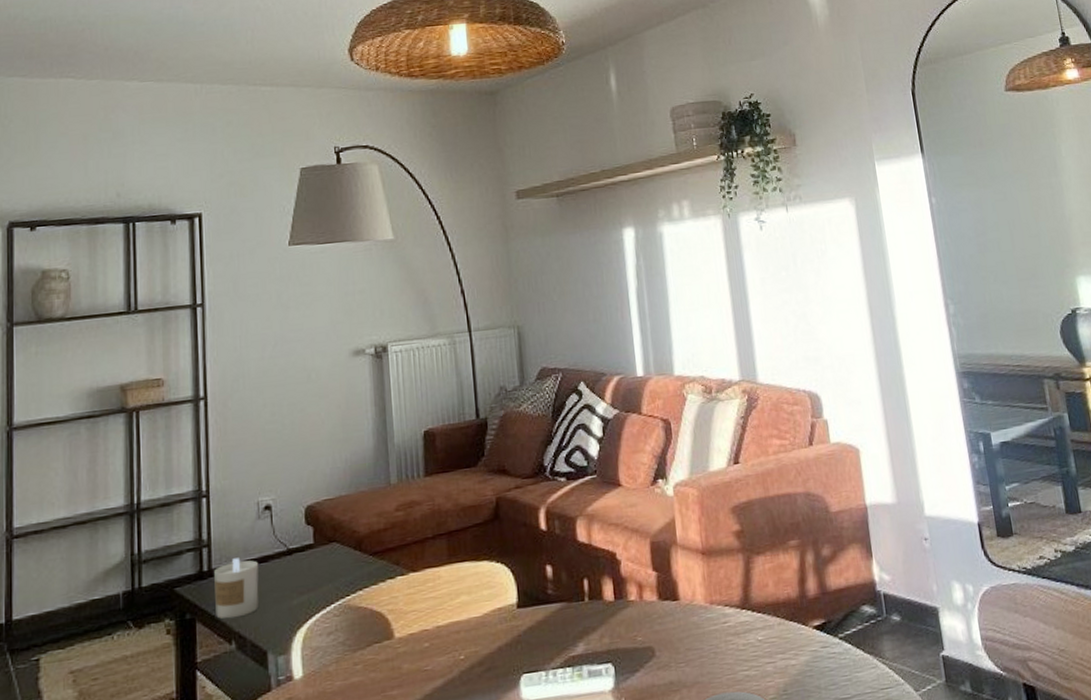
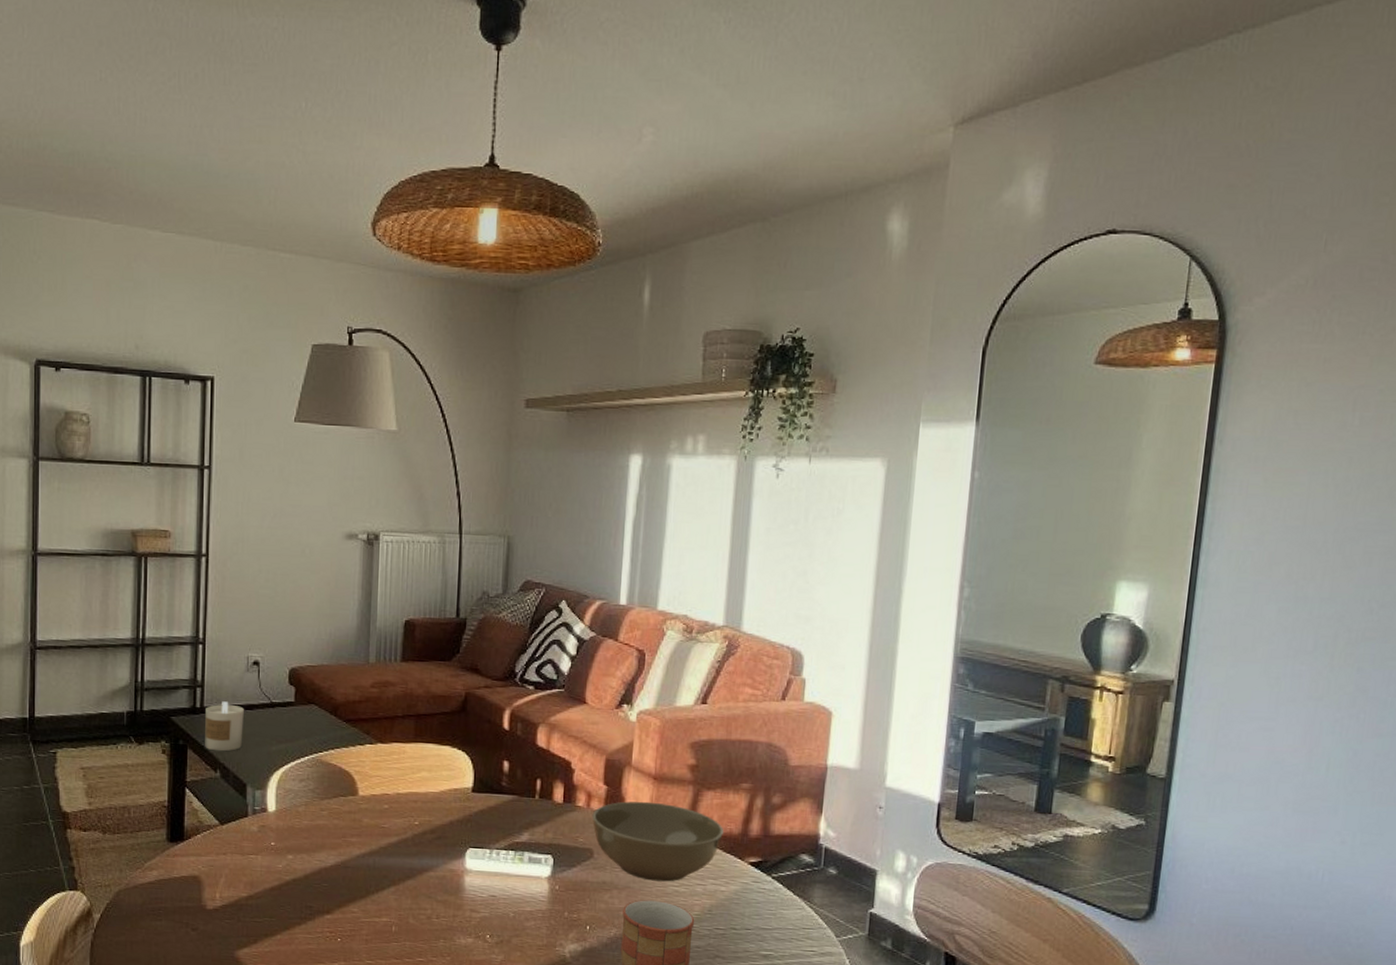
bowl: none [646,579,783,670] -> present [592,801,724,882]

